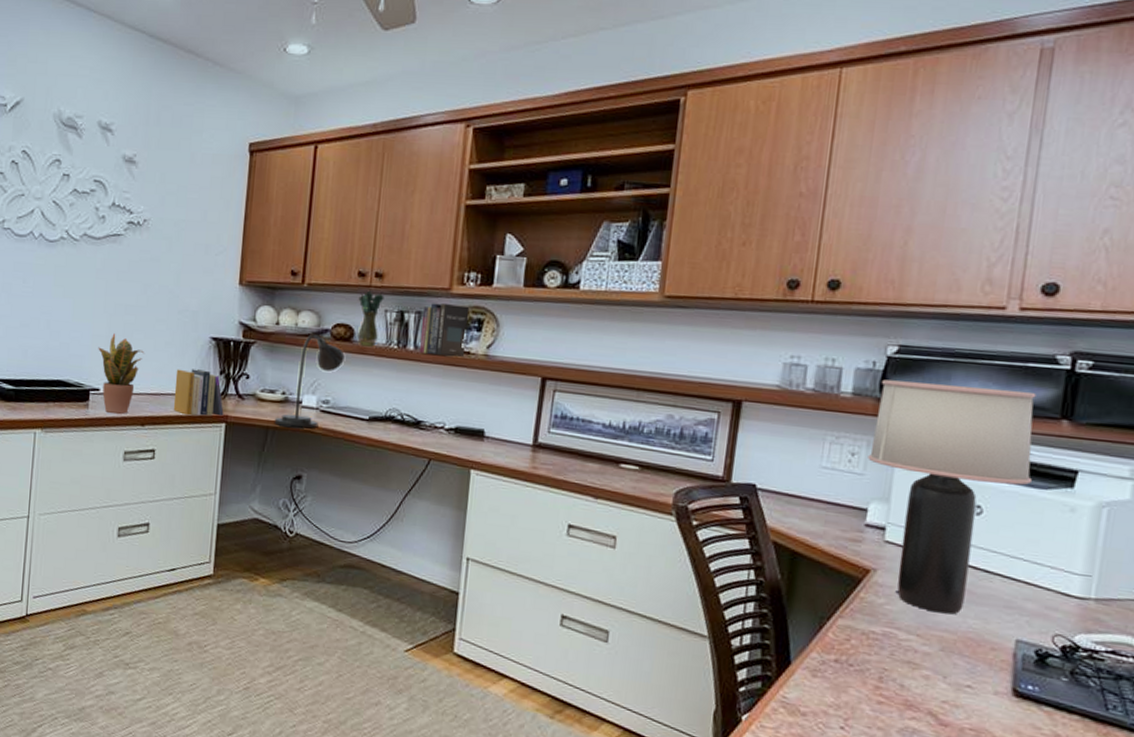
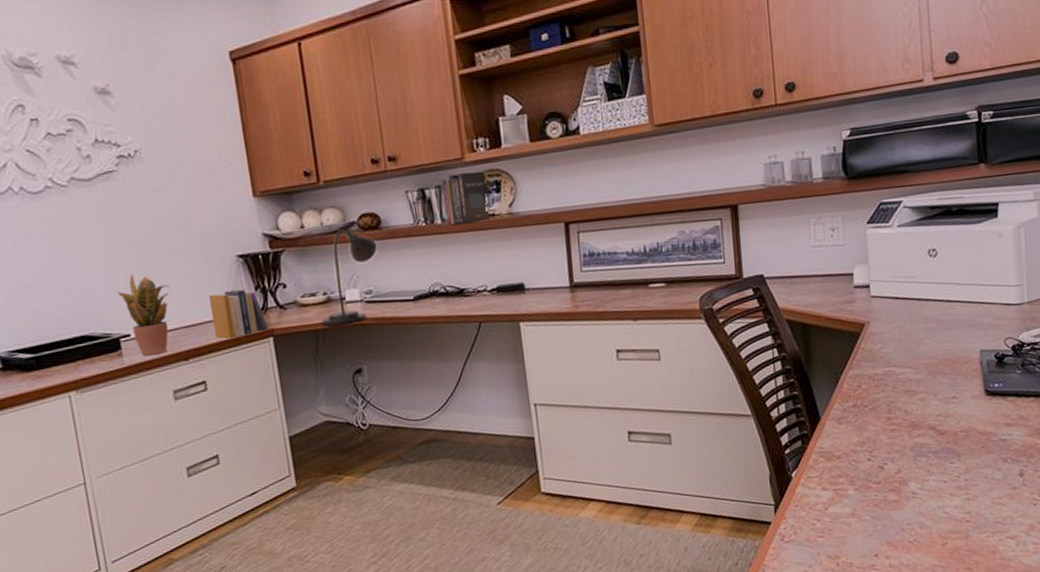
vase: present [357,290,385,348] -> none [377,175,405,232]
table lamp: present [868,379,1037,615] -> none [842,146,969,345]

